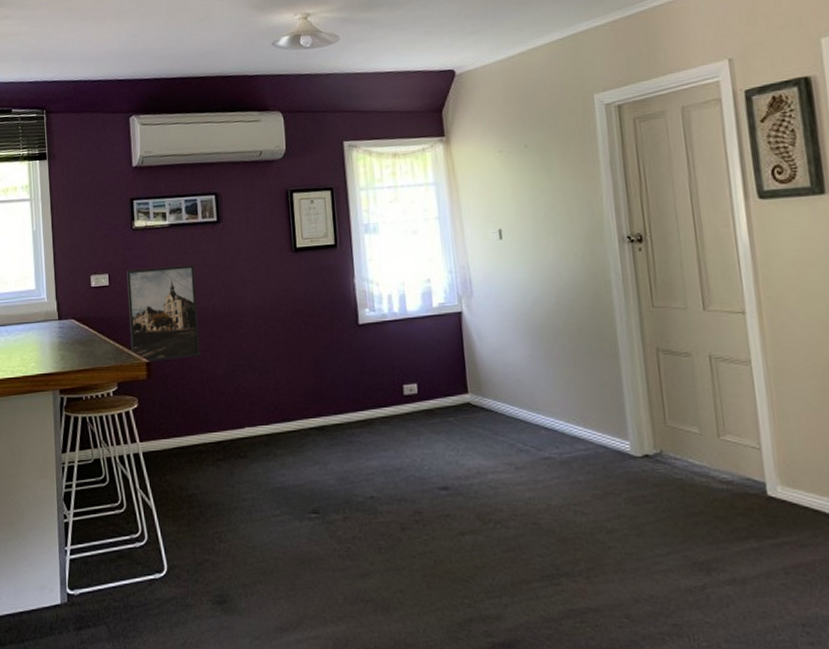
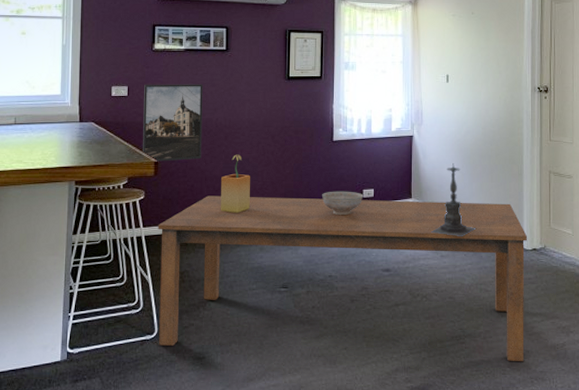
dining table: none [157,395,647,610] -> present [158,196,528,361]
potted plant: none [226,348,263,422] -> present [220,154,250,214]
decorative bowl: none [351,387,405,420] -> present [322,191,364,216]
candle holder: none [499,344,561,443] -> present [431,163,477,237]

